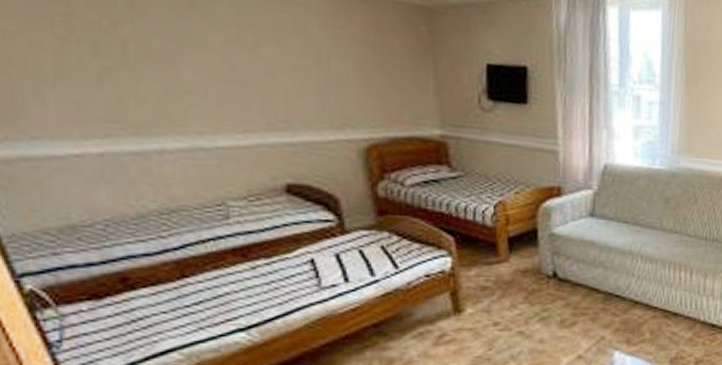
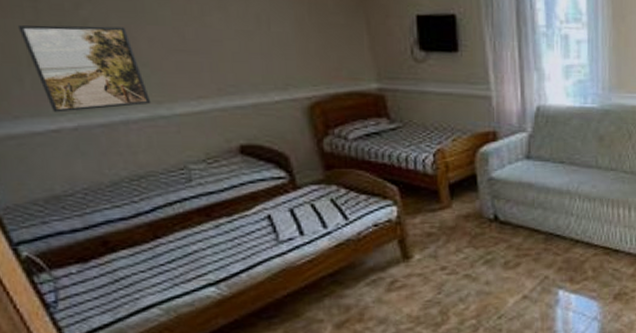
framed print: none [45,40,191,137] -> present [17,25,152,113]

